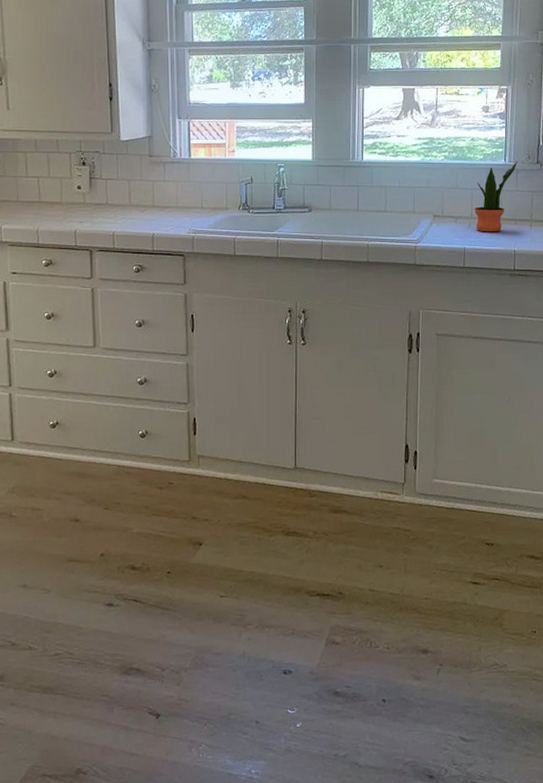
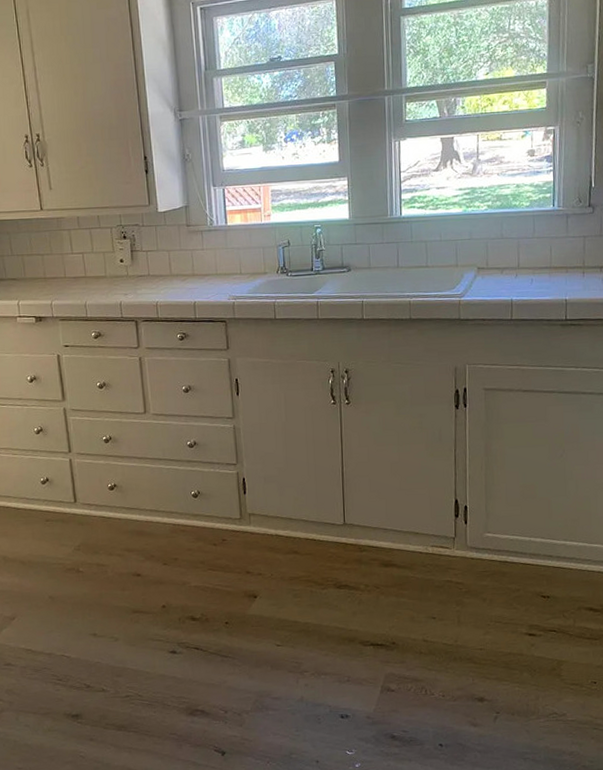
potted plant: present [474,161,518,232] -> none [521,206,567,282]

